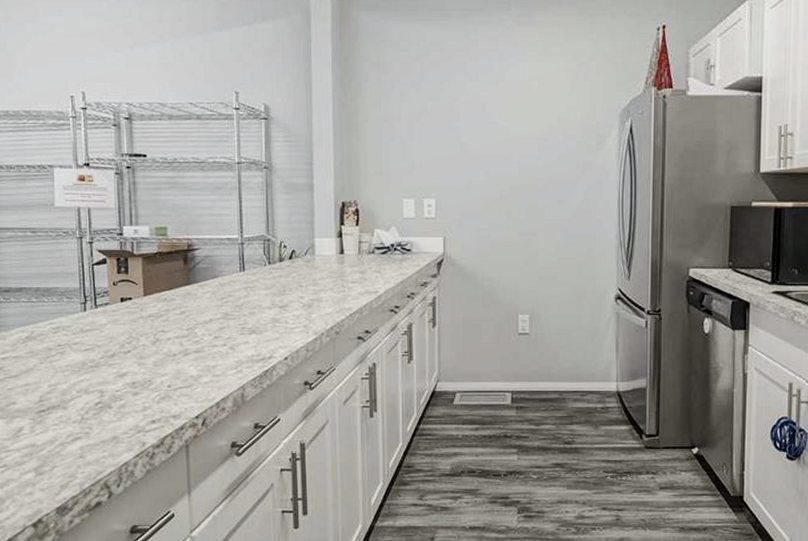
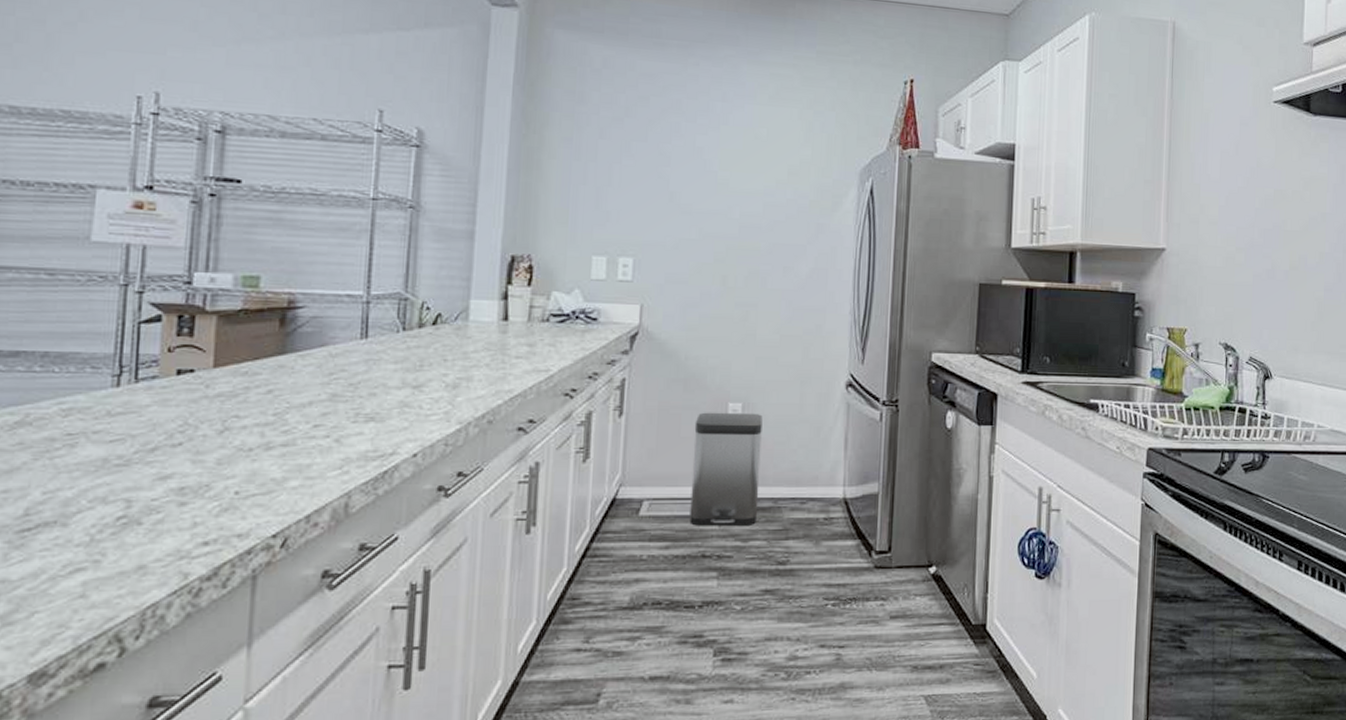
pedal bin: none [492,322,547,413] -> present [689,412,763,526]

